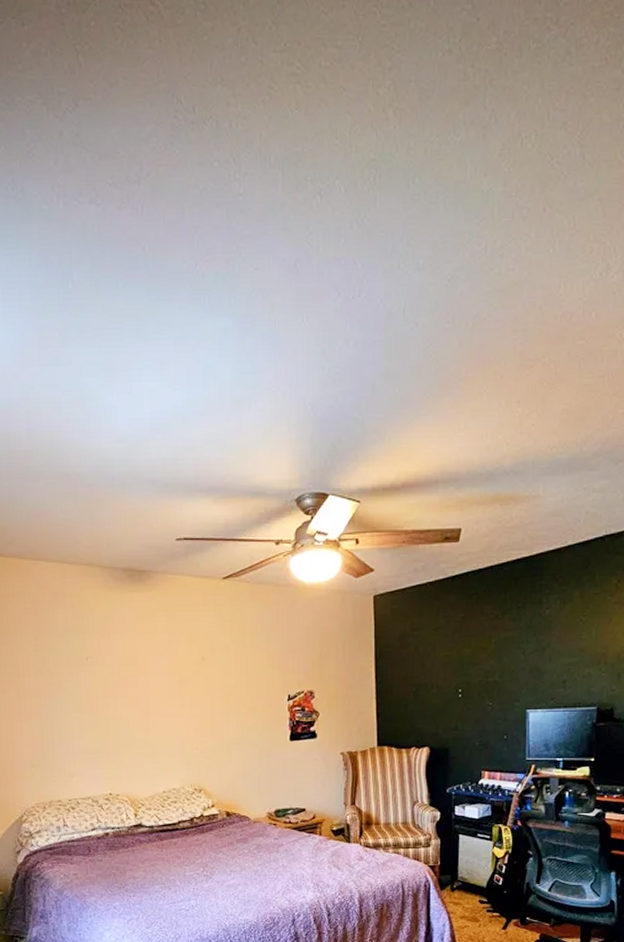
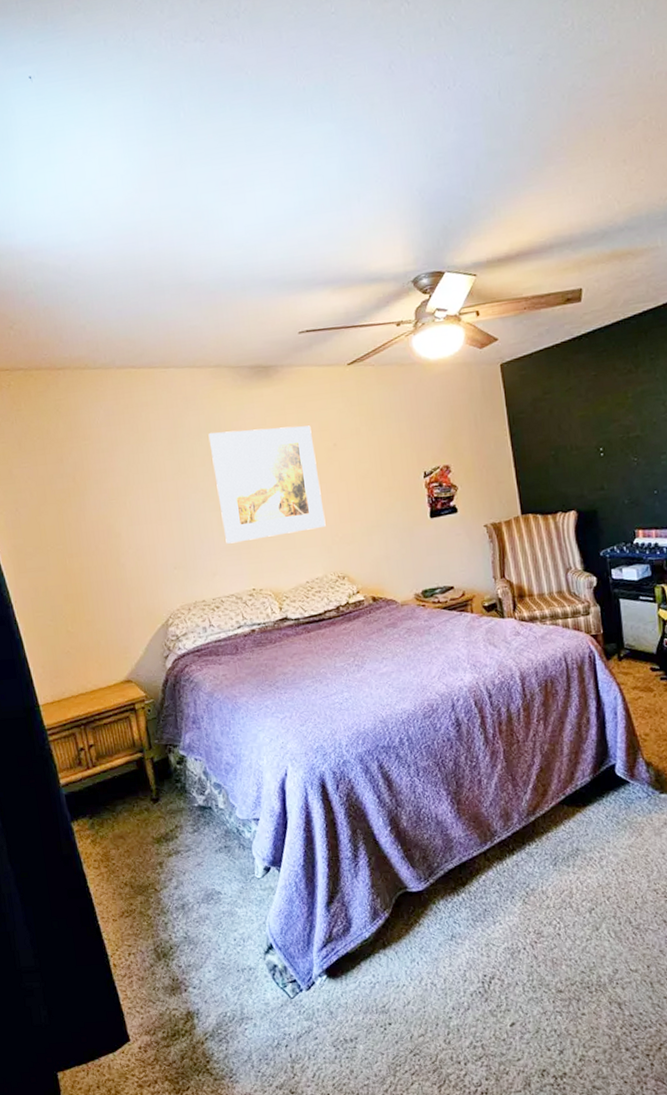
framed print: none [75,632,187,747] -> present [208,425,326,544]

